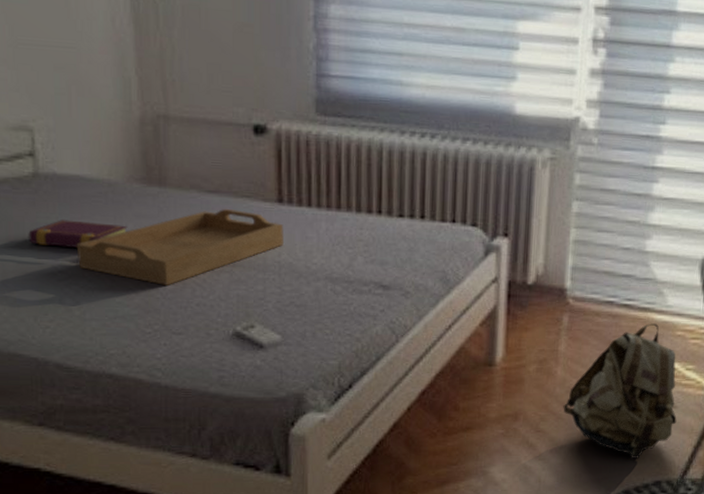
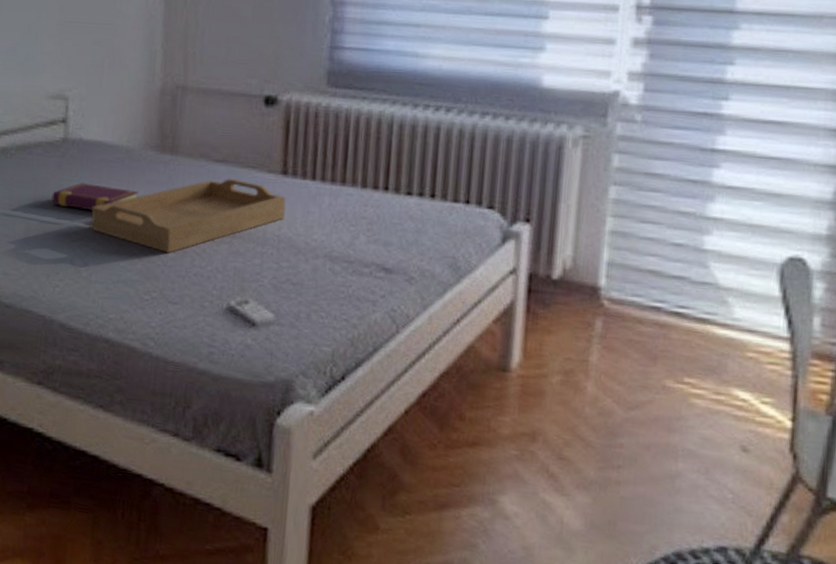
backpack: present [563,323,677,459] -> none [594,338,749,514]

